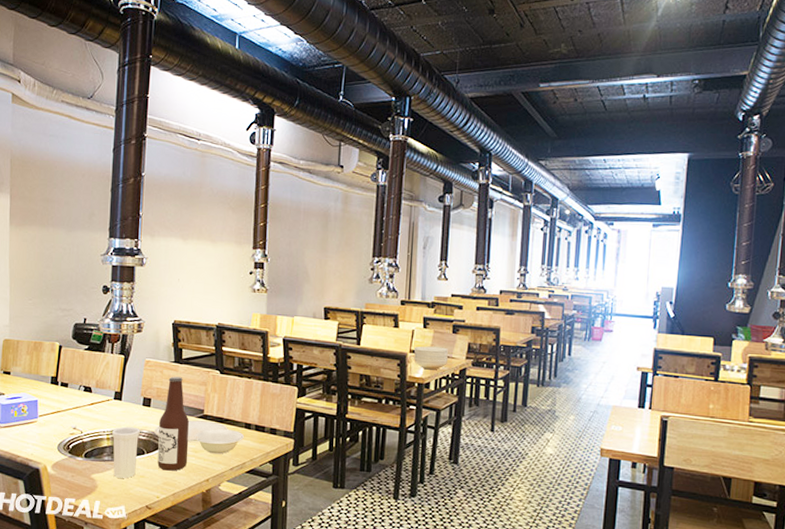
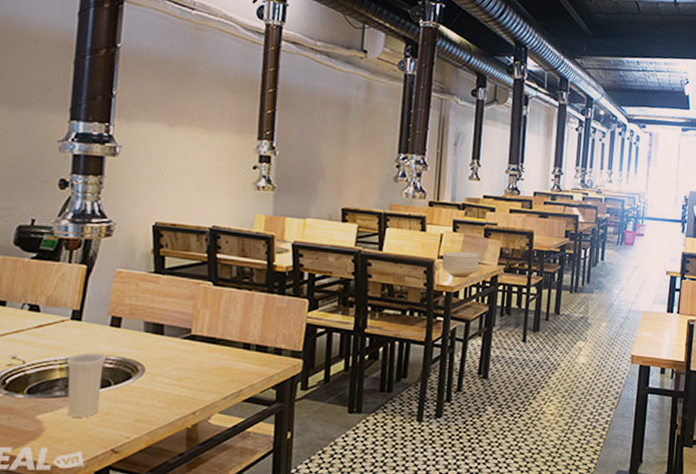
plate: present [154,420,228,442] -> none [125,342,222,368]
root beer bottle: present [157,376,189,471] -> none [128,290,172,405]
bowl: present [194,429,245,454] -> none [177,351,243,381]

